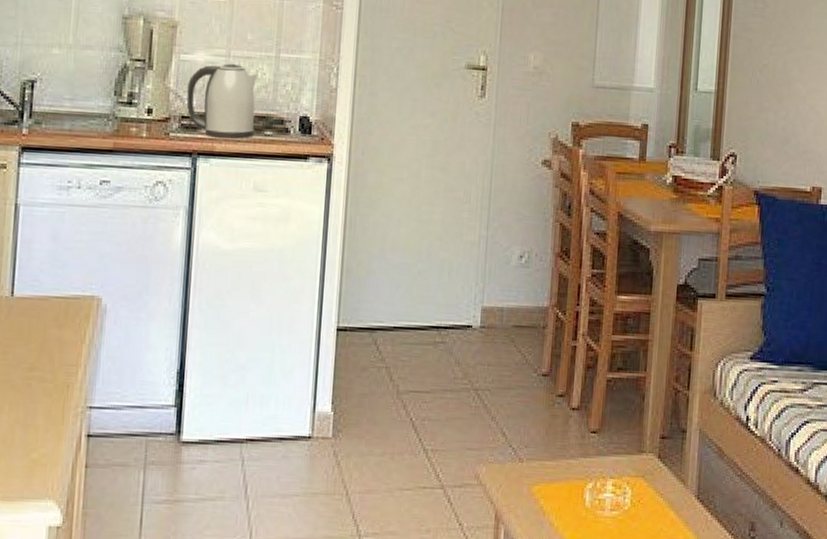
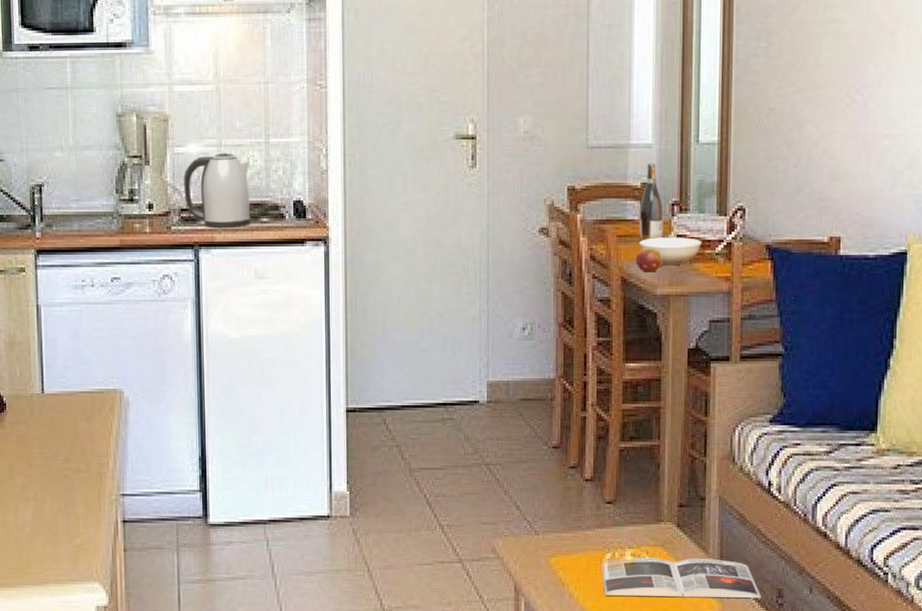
magazine: none [581,488,735,532] -> present [600,558,762,599]
fruit: none [632,186,659,210] -> present [635,248,663,272]
bowl: none [636,176,695,205] -> present [638,237,701,266]
wine bottle: none [637,106,662,181] -> present [638,163,664,243]

